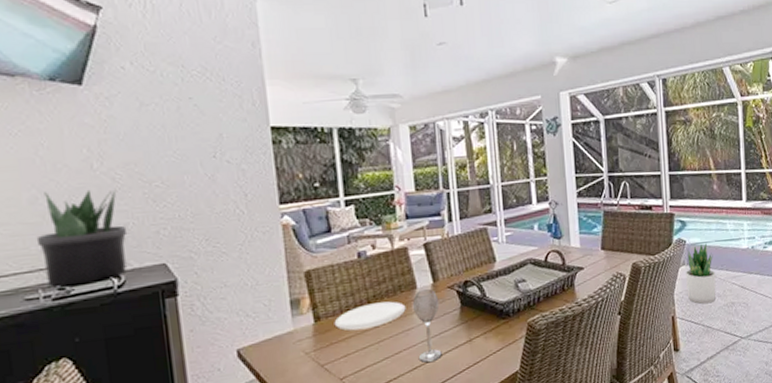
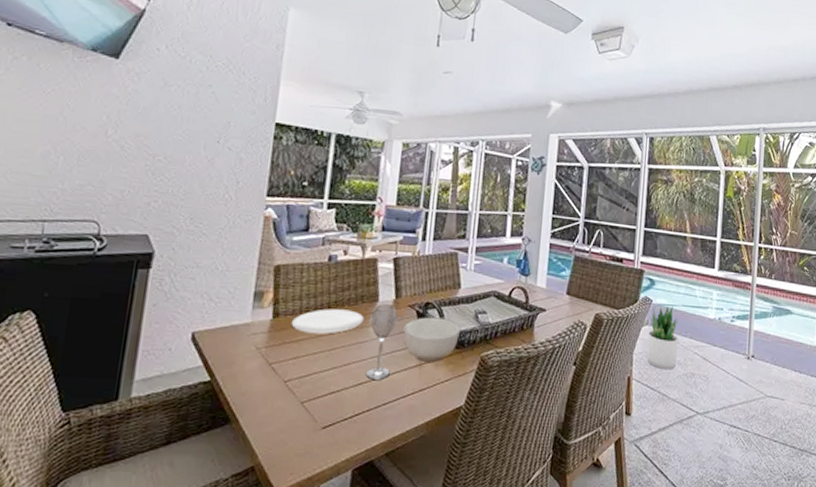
planter: present [36,189,128,288] -> none [36,148,122,243]
bowl: none [447,292,504,338] -> present [403,317,461,363]

